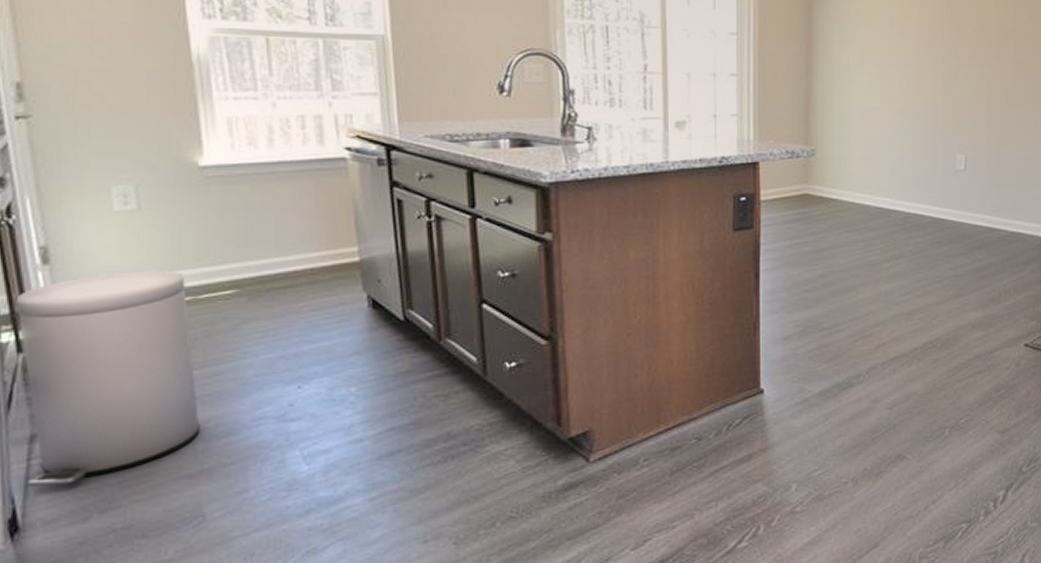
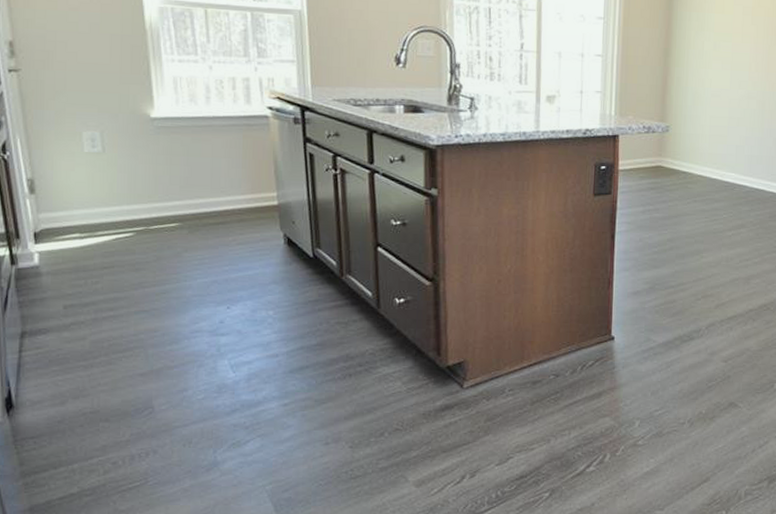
pedal bin: present [17,271,200,487] -> none [10,203,150,374]

